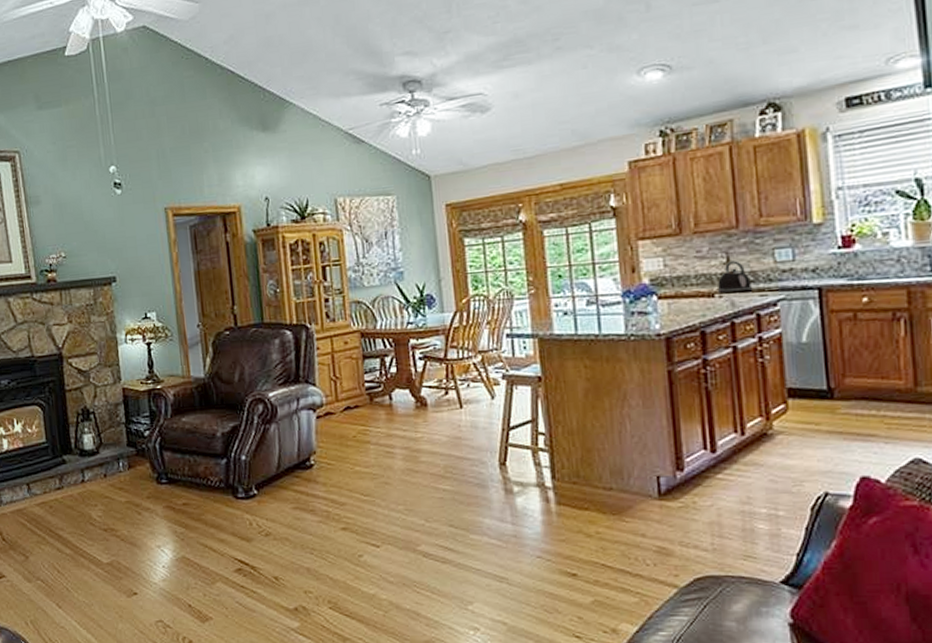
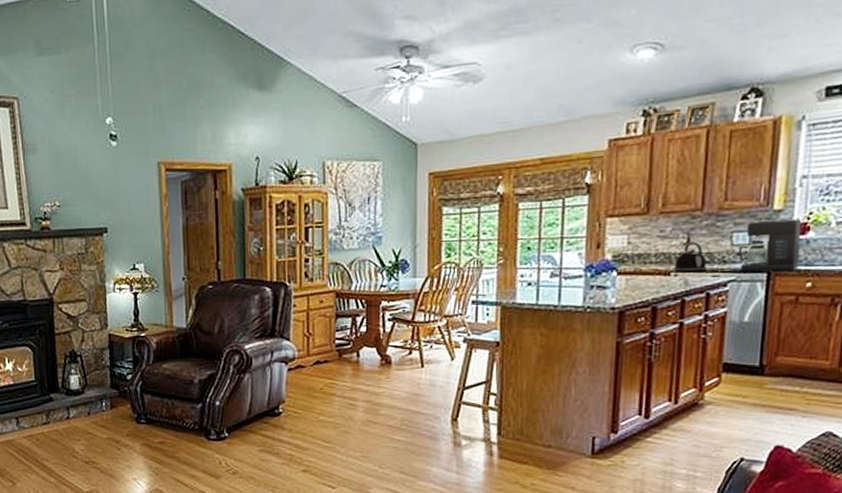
coffee maker: none [784,231,851,290] -> present [739,219,802,272]

